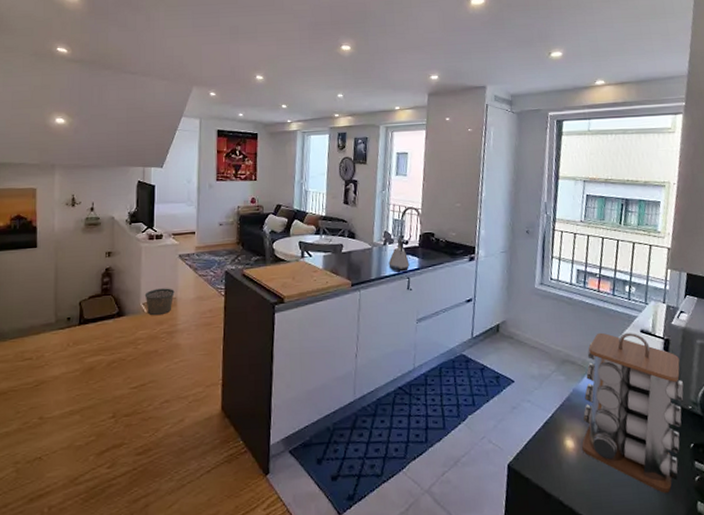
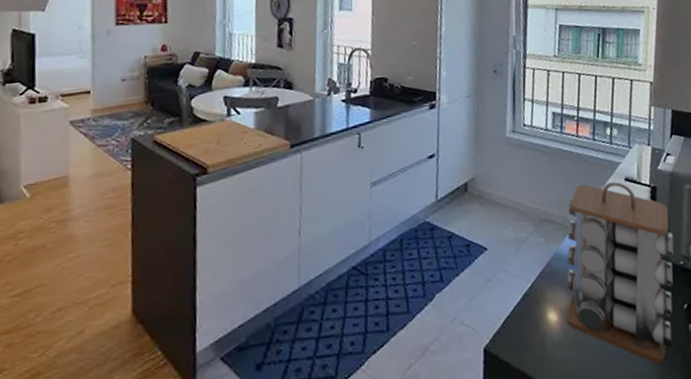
basket: present [144,288,175,316] -> none [26,164,66,201]
kettle: present [388,238,410,272] -> none [334,86,360,128]

